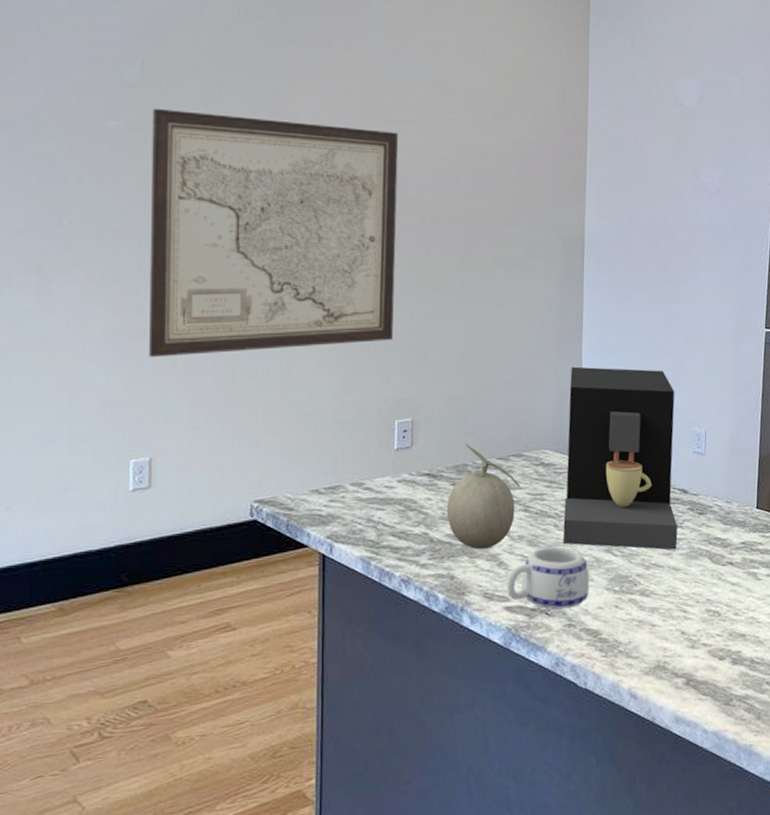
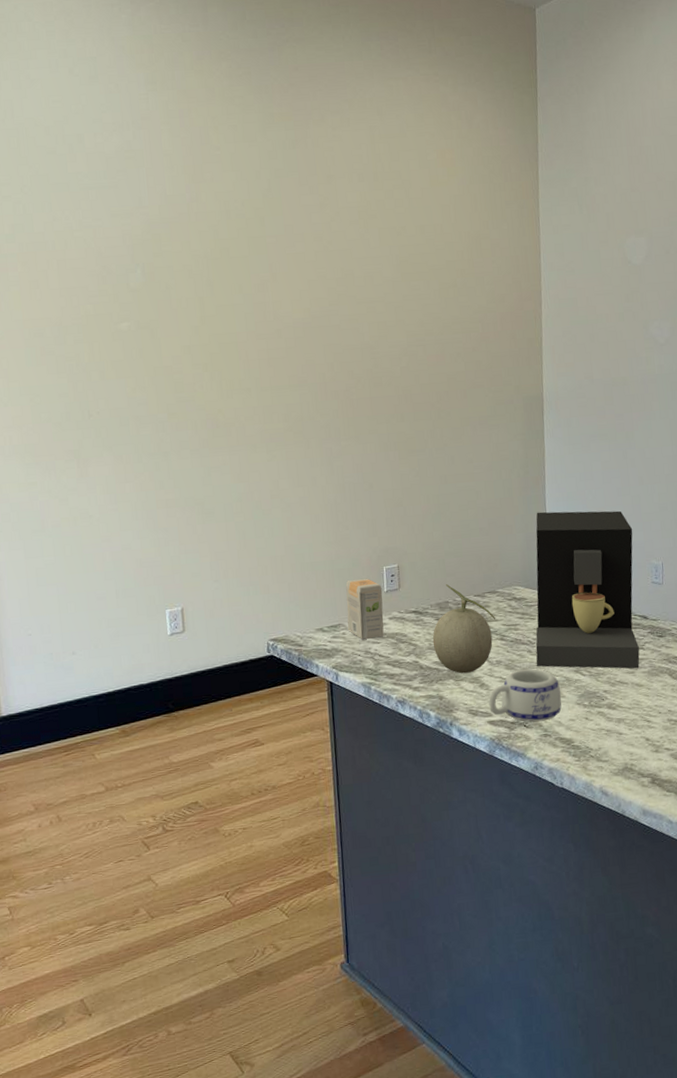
wall art: present [148,108,399,358] -> none [155,308,377,524]
tea box: none [348,432,392,505] -> present [345,578,384,639]

